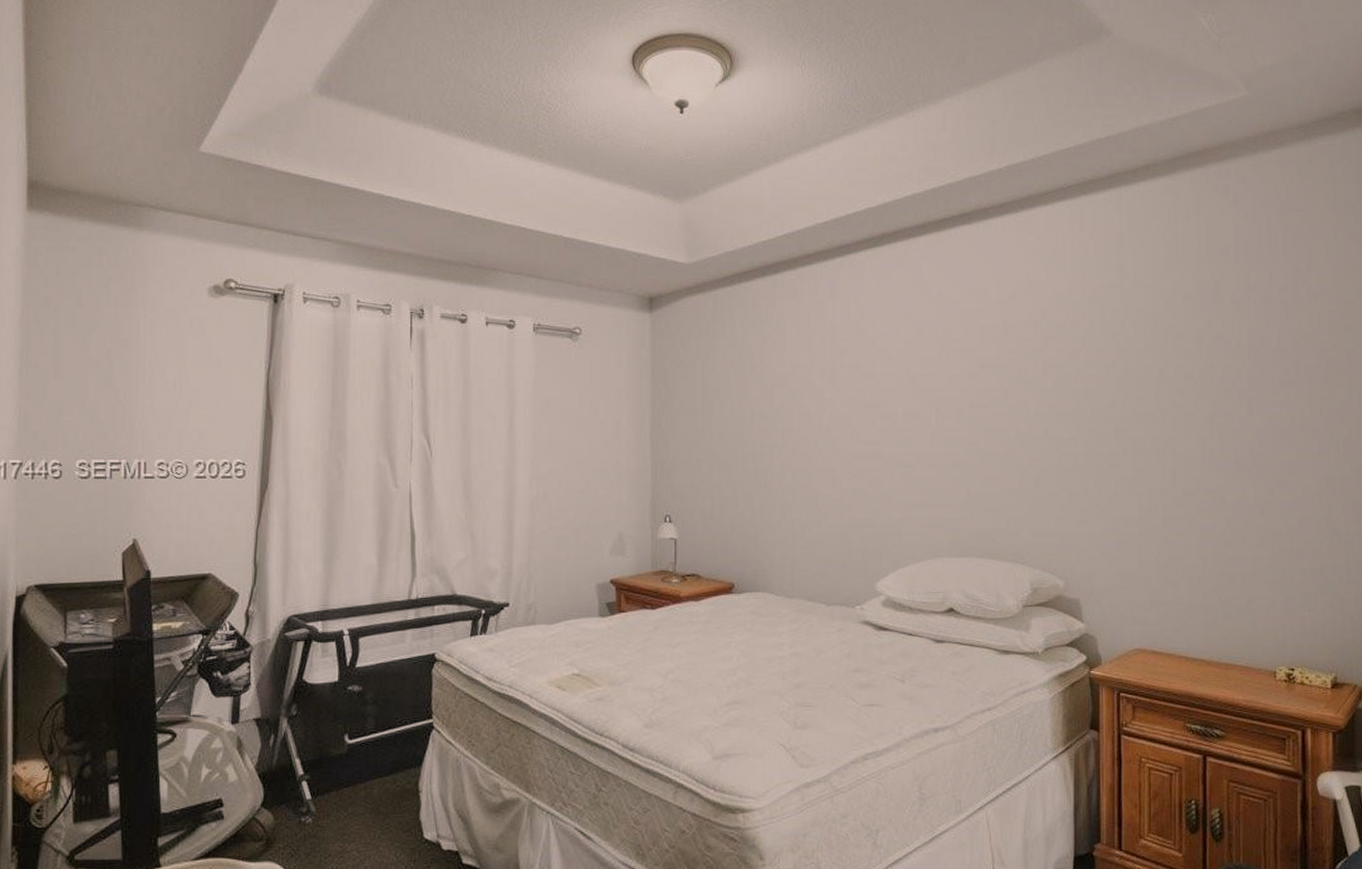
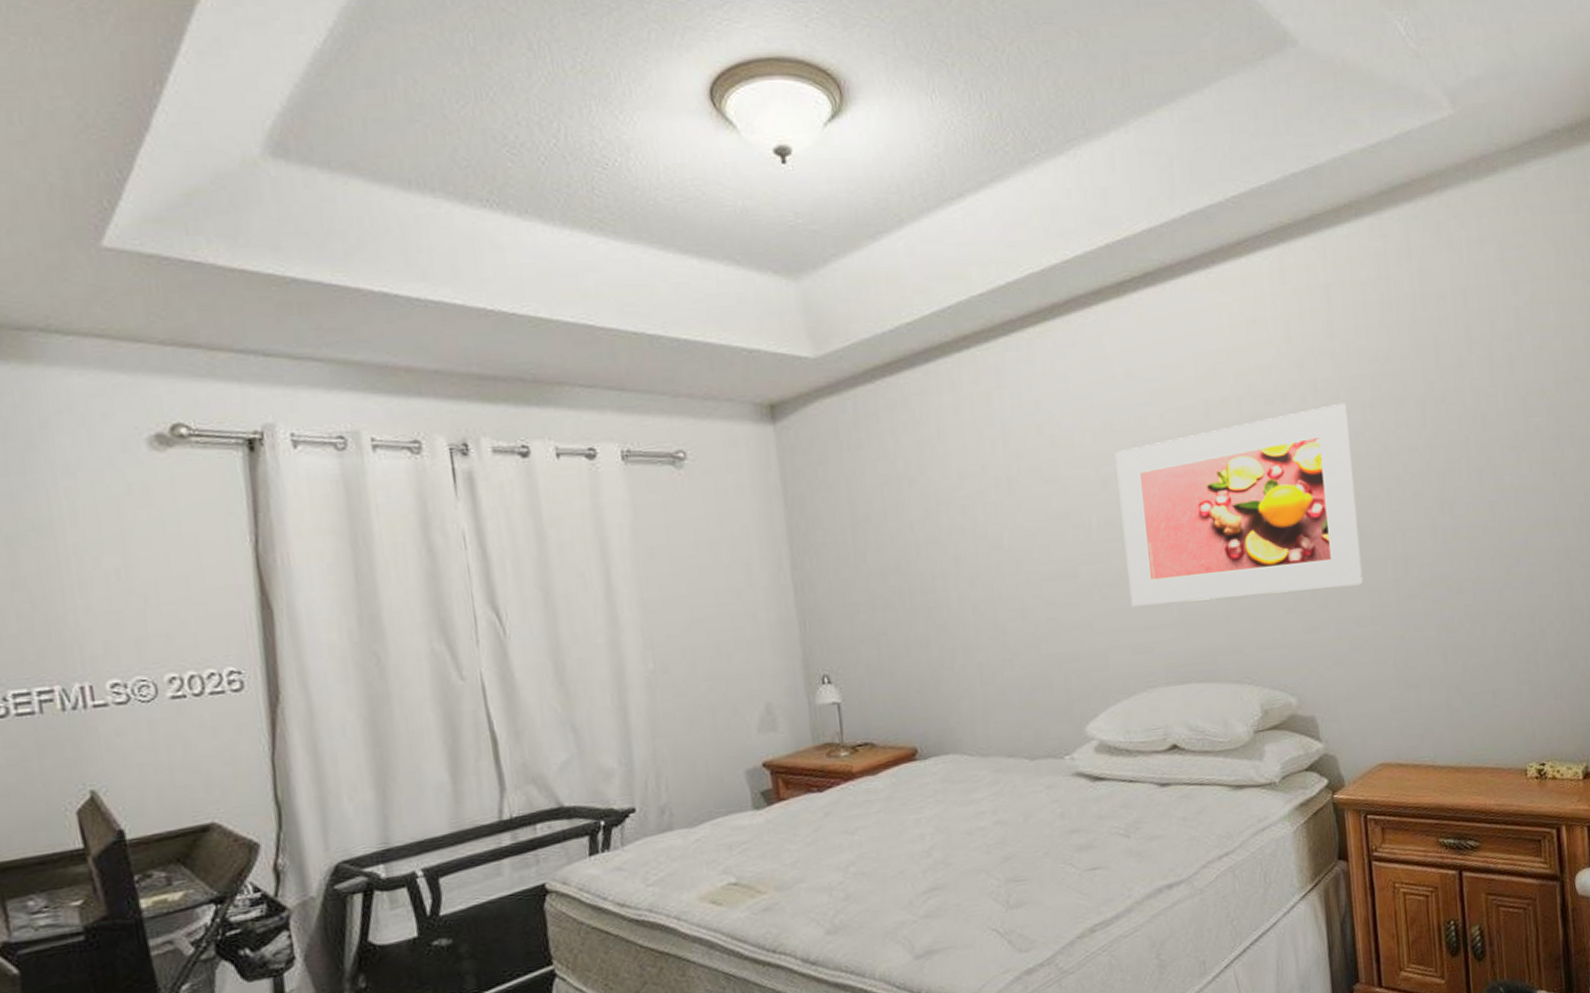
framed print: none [923,332,1133,490] -> present [1115,402,1363,607]

